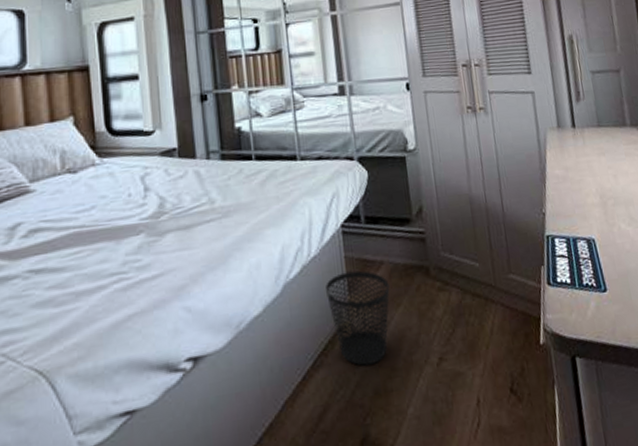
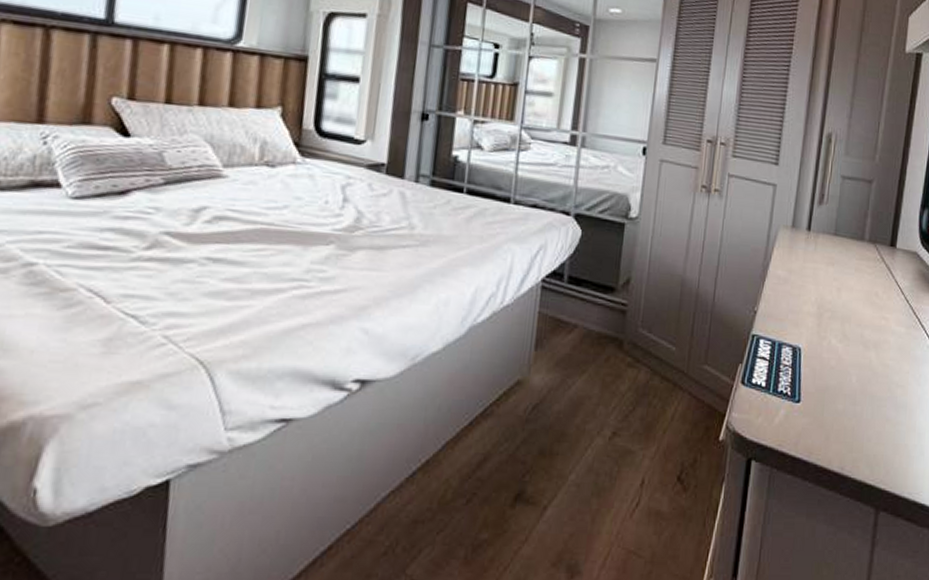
wastebasket: present [326,270,390,366] -> none [511,327,579,424]

